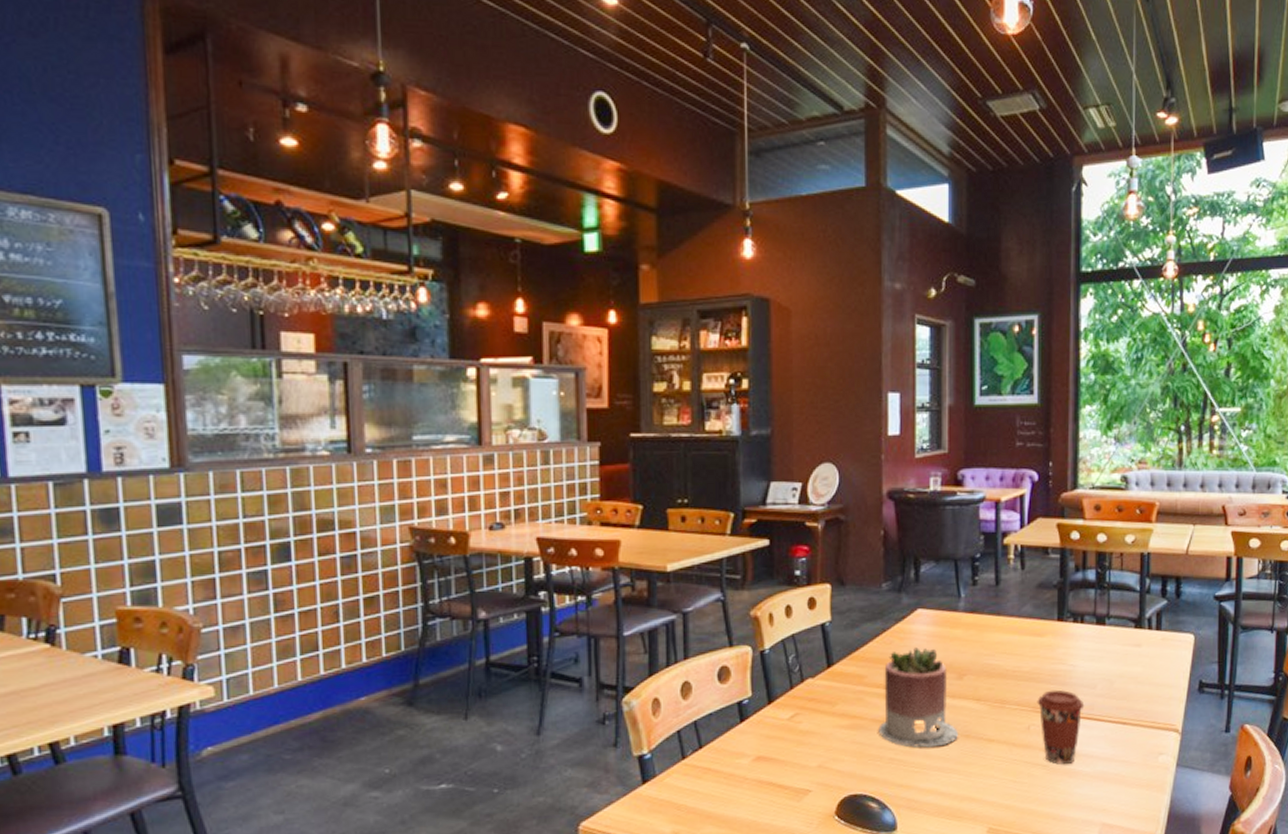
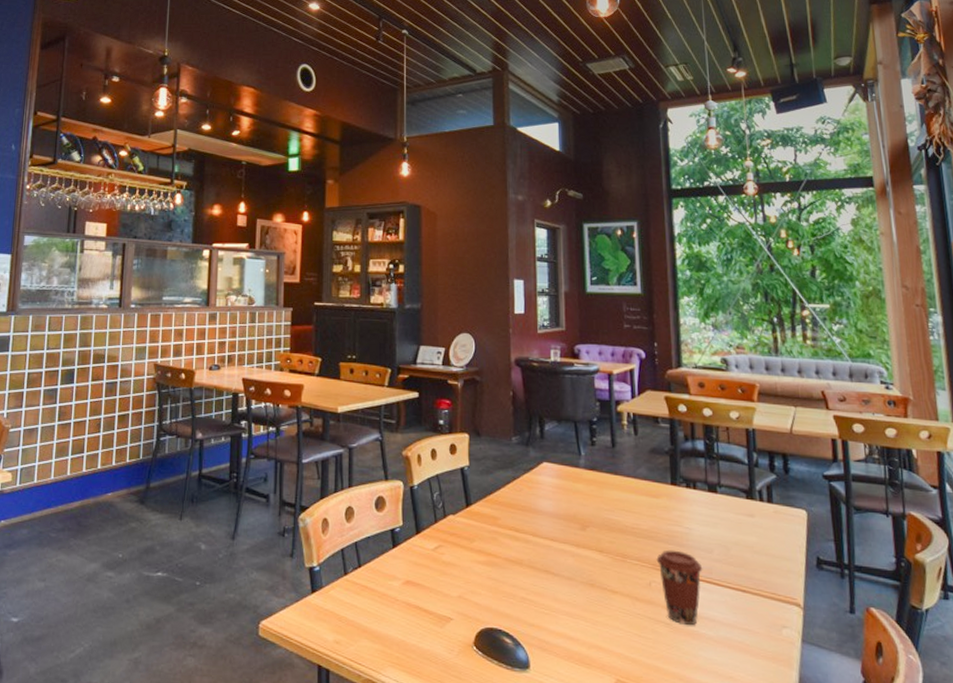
succulent planter: present [878,647,958,748] -> none [511,497,583,592]

